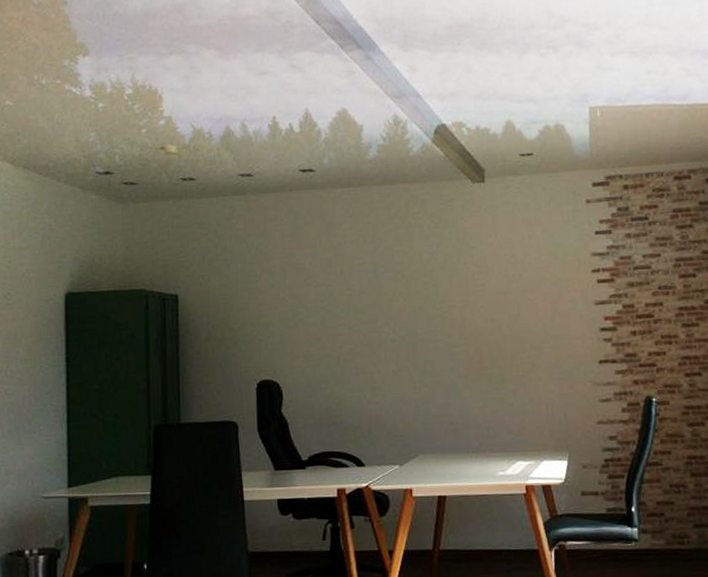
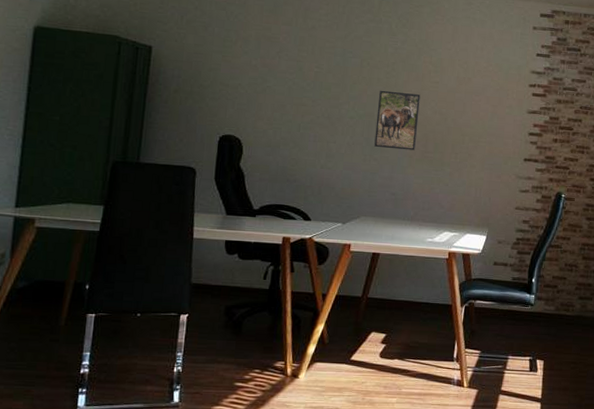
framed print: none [420,302,469,371] -> present [374,90,421,151]

